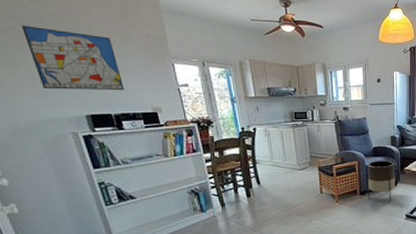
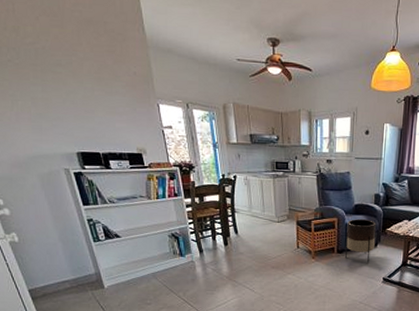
wall art: present [21,25,124,91] -> none [18,58,112,130]

